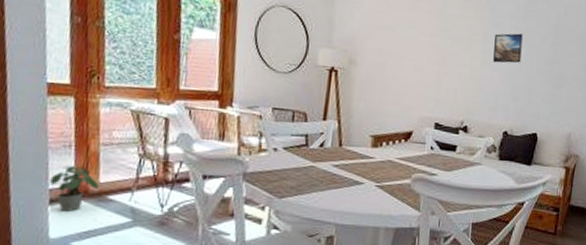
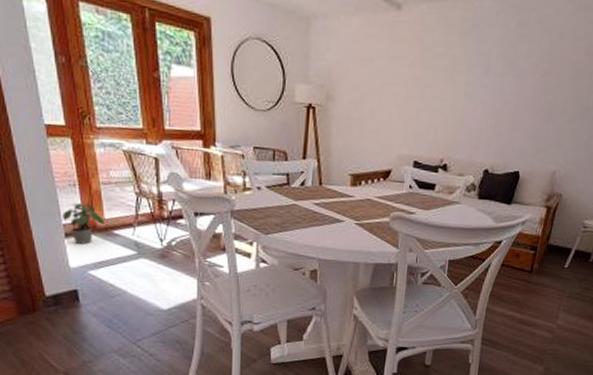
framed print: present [493,33,523,64] -> none [477,61,511,96]

